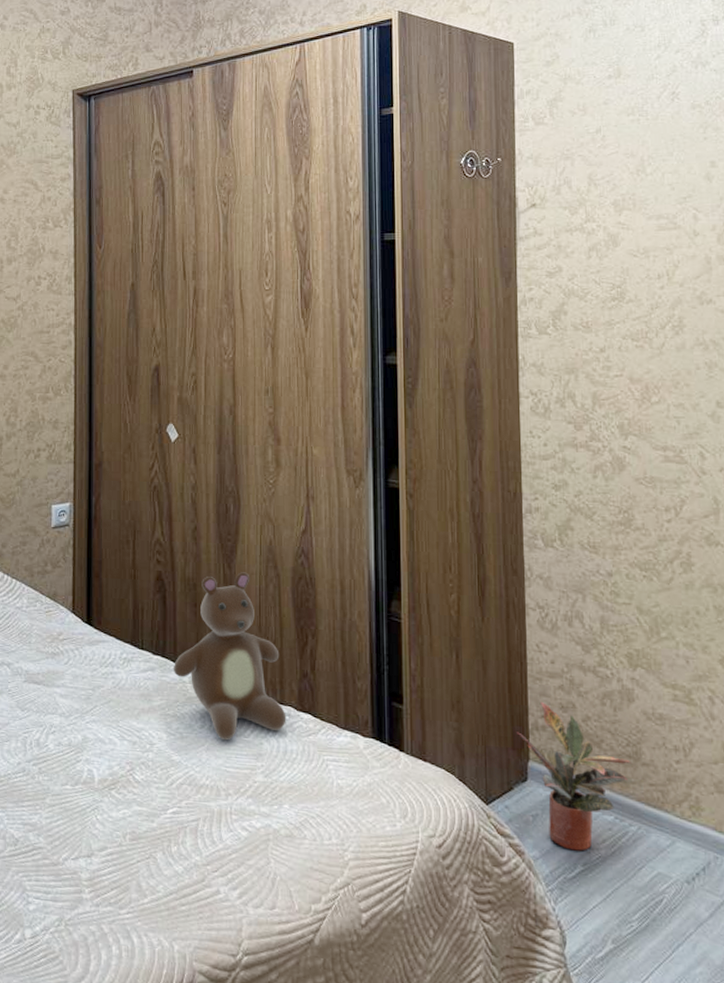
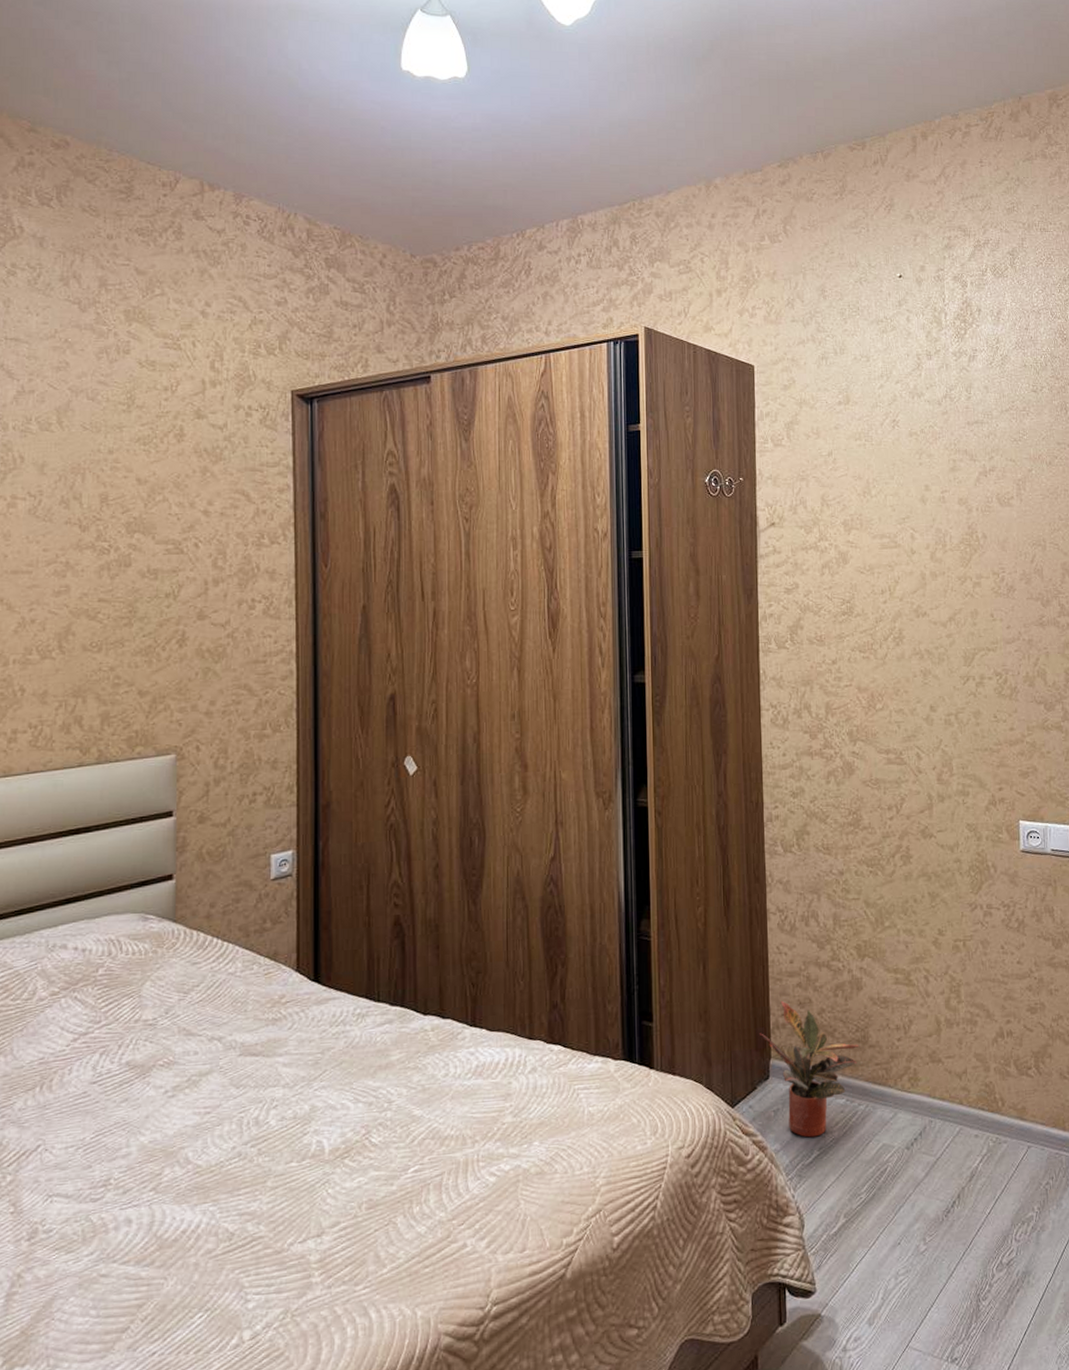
teddy bear: present [174,572,286,741] -> none [414,907,536,1086]

